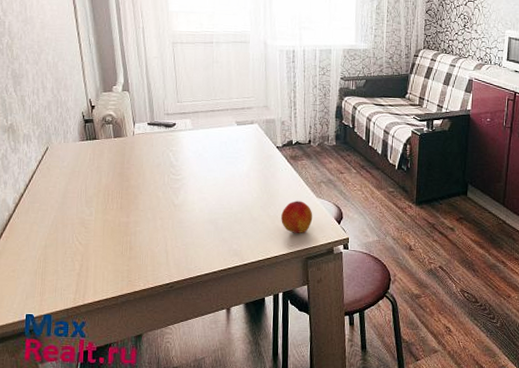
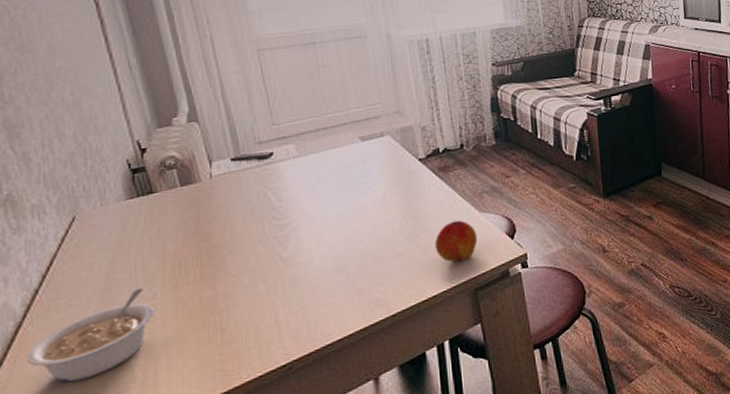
legume: none [13,206,90,263] -> present [26,287,153,382]

